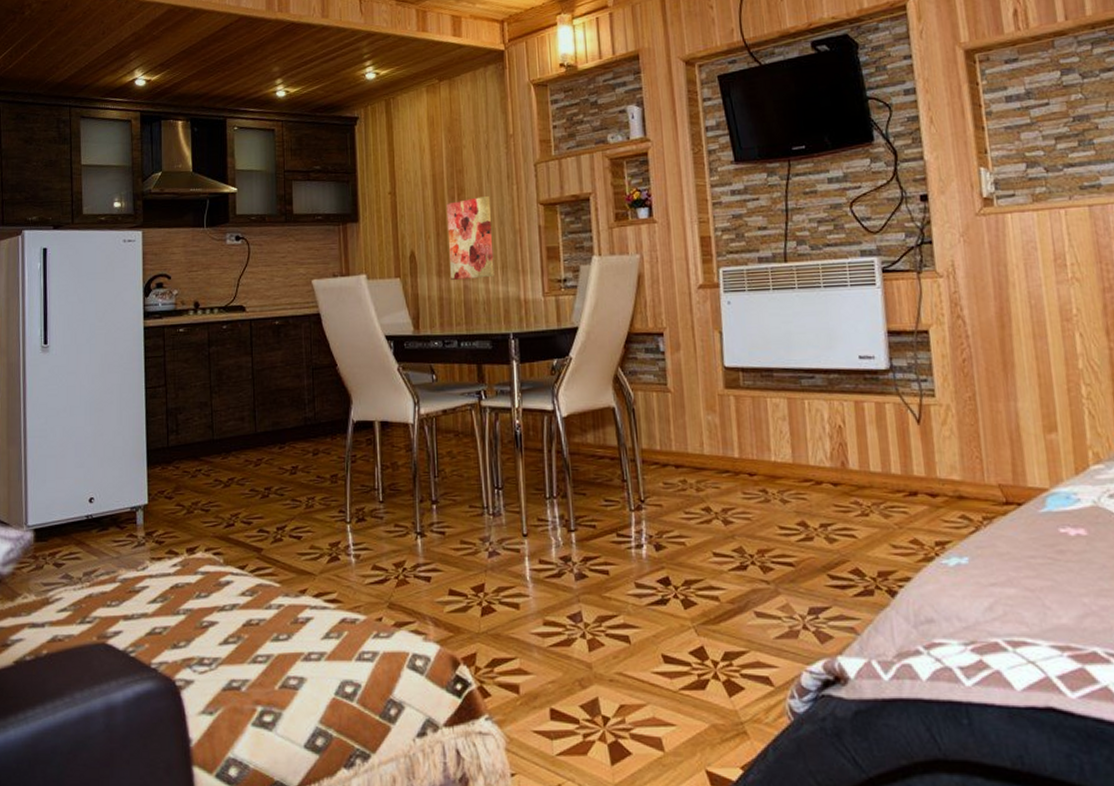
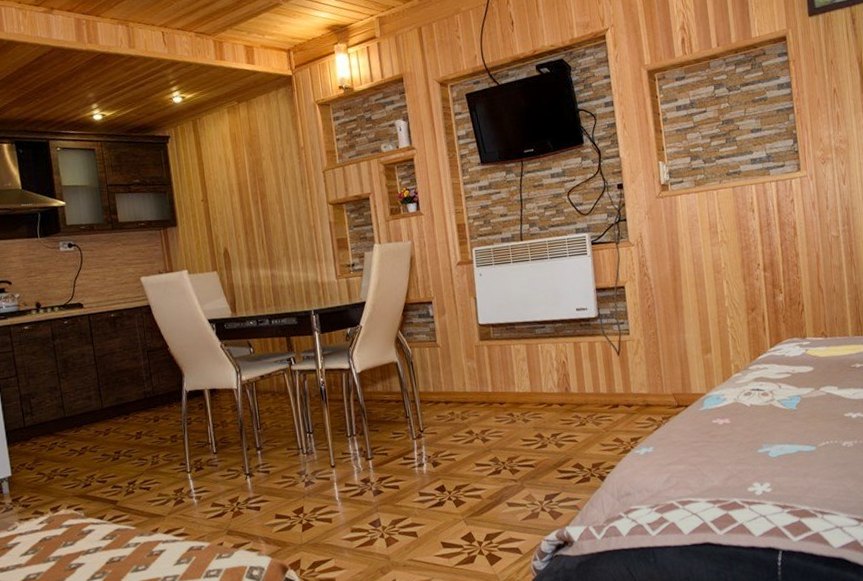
wall art: present [446,195,495,280] -> none [252,199,296,270]

